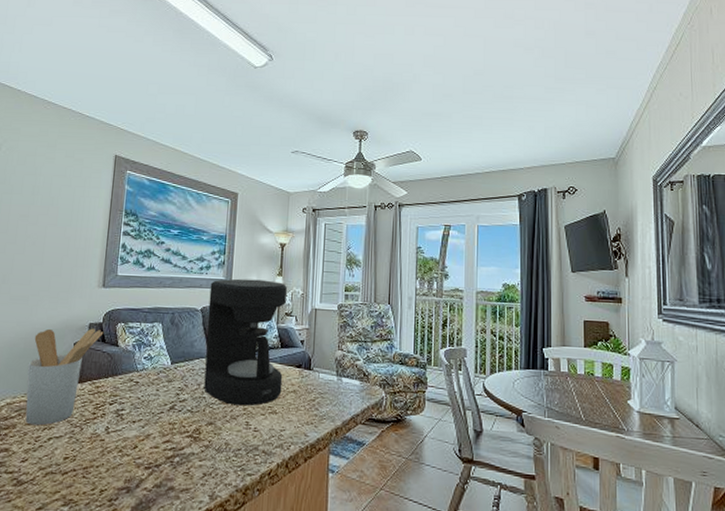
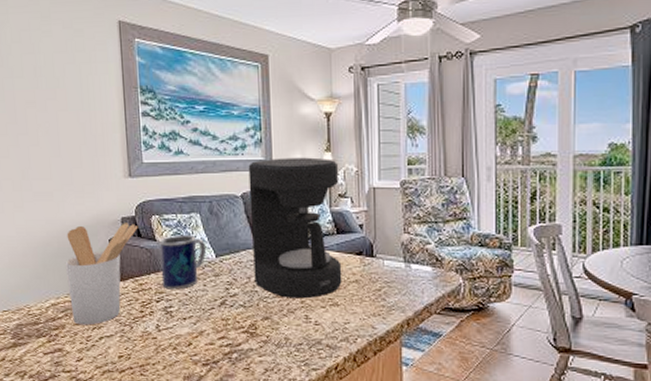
mug: none [117,341,164,394] -> present [159,234,207,290]

